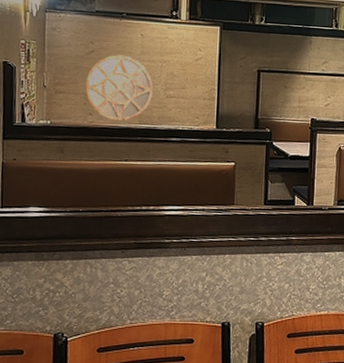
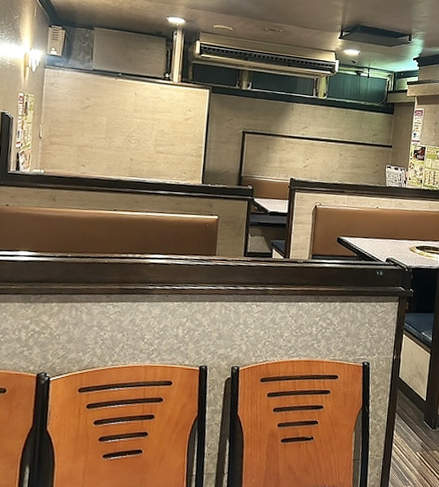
mirror: present [85,54,153,121] -> none [79,111,144,173]

